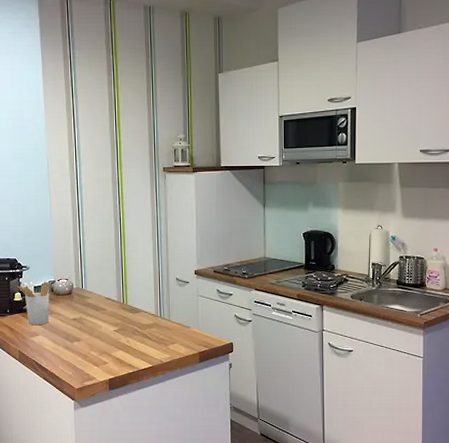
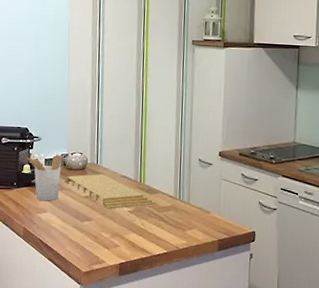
cutting board: none [53,298,141,330] -> present [64,174,158,210]

